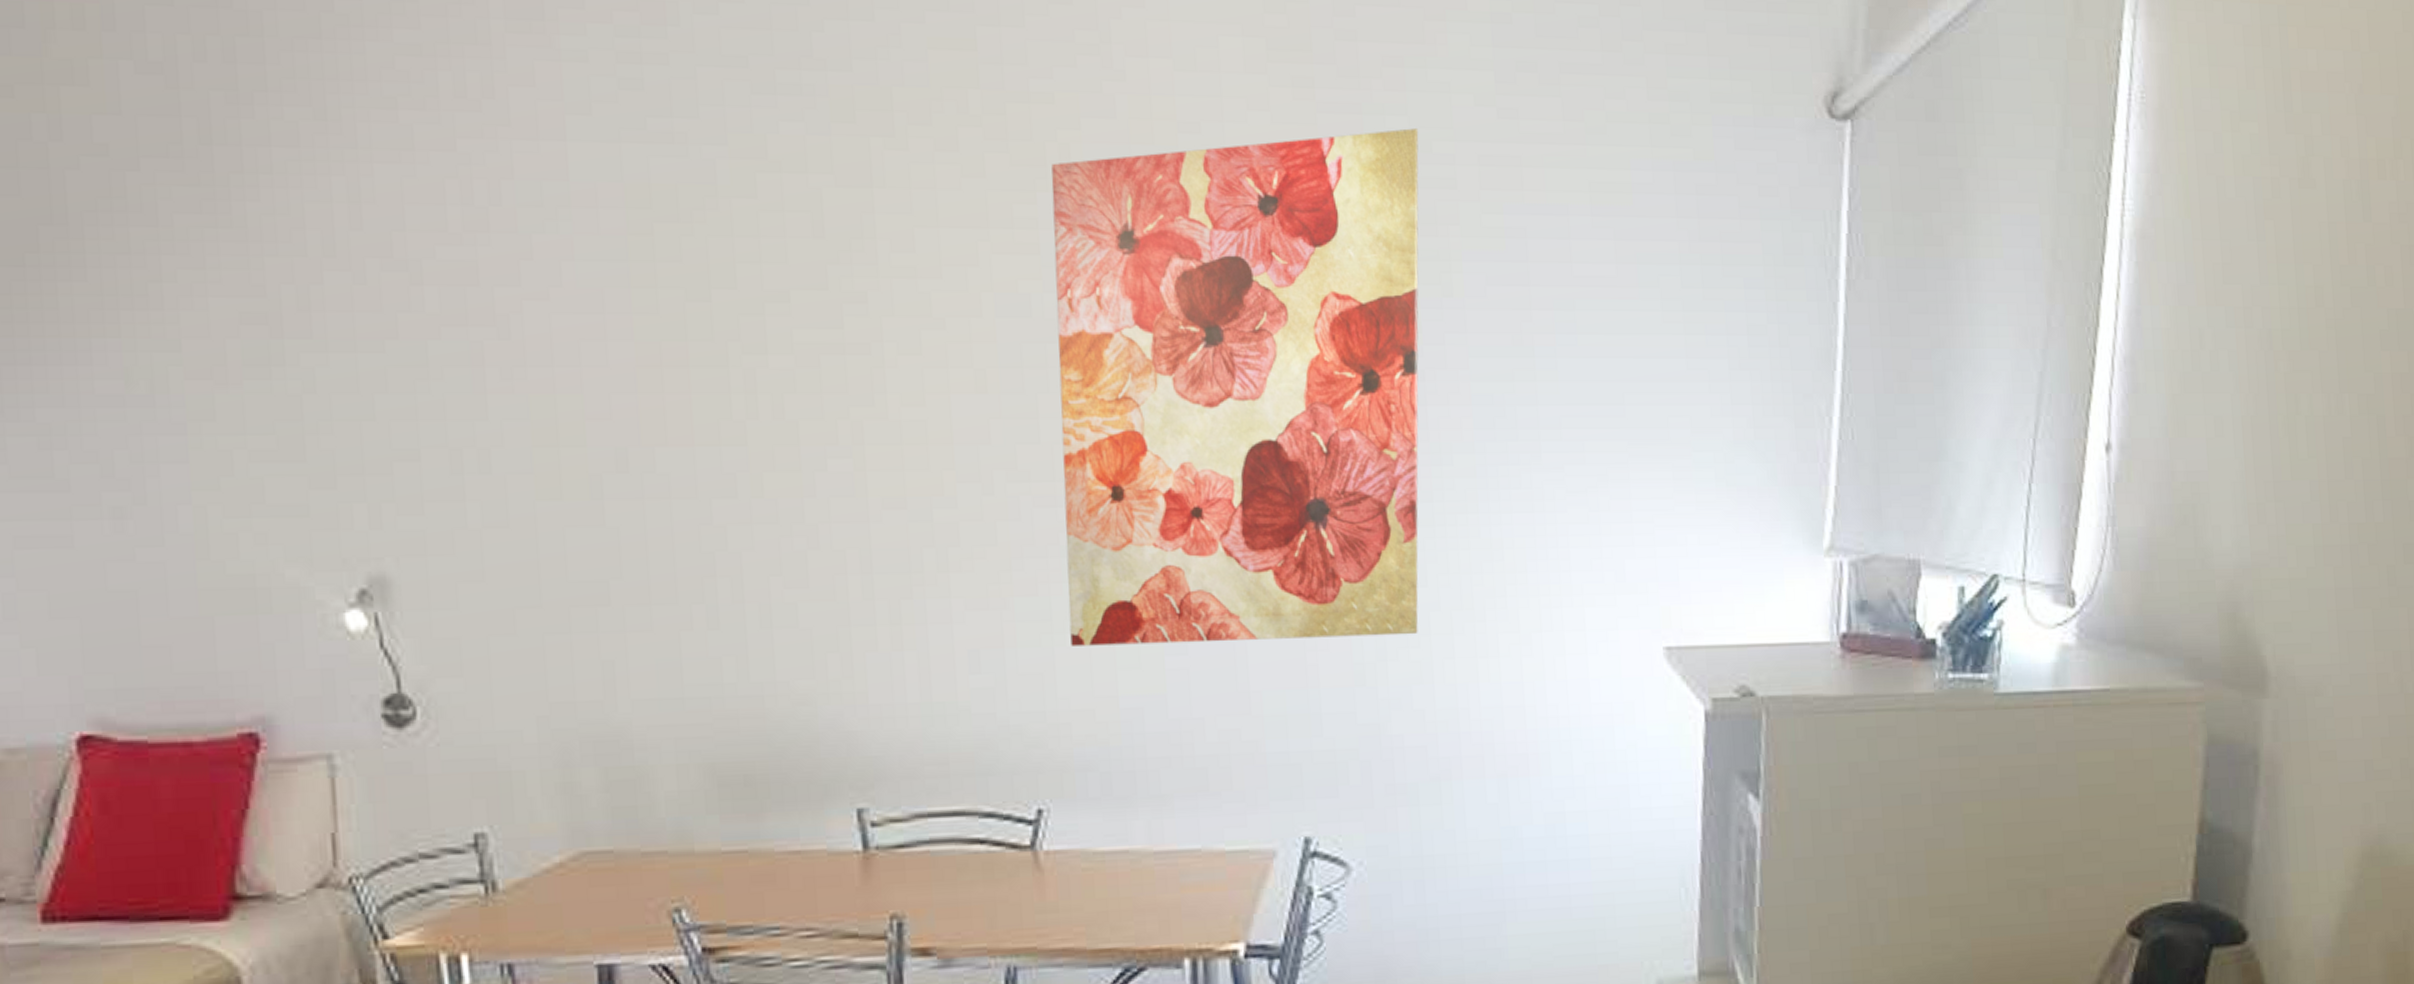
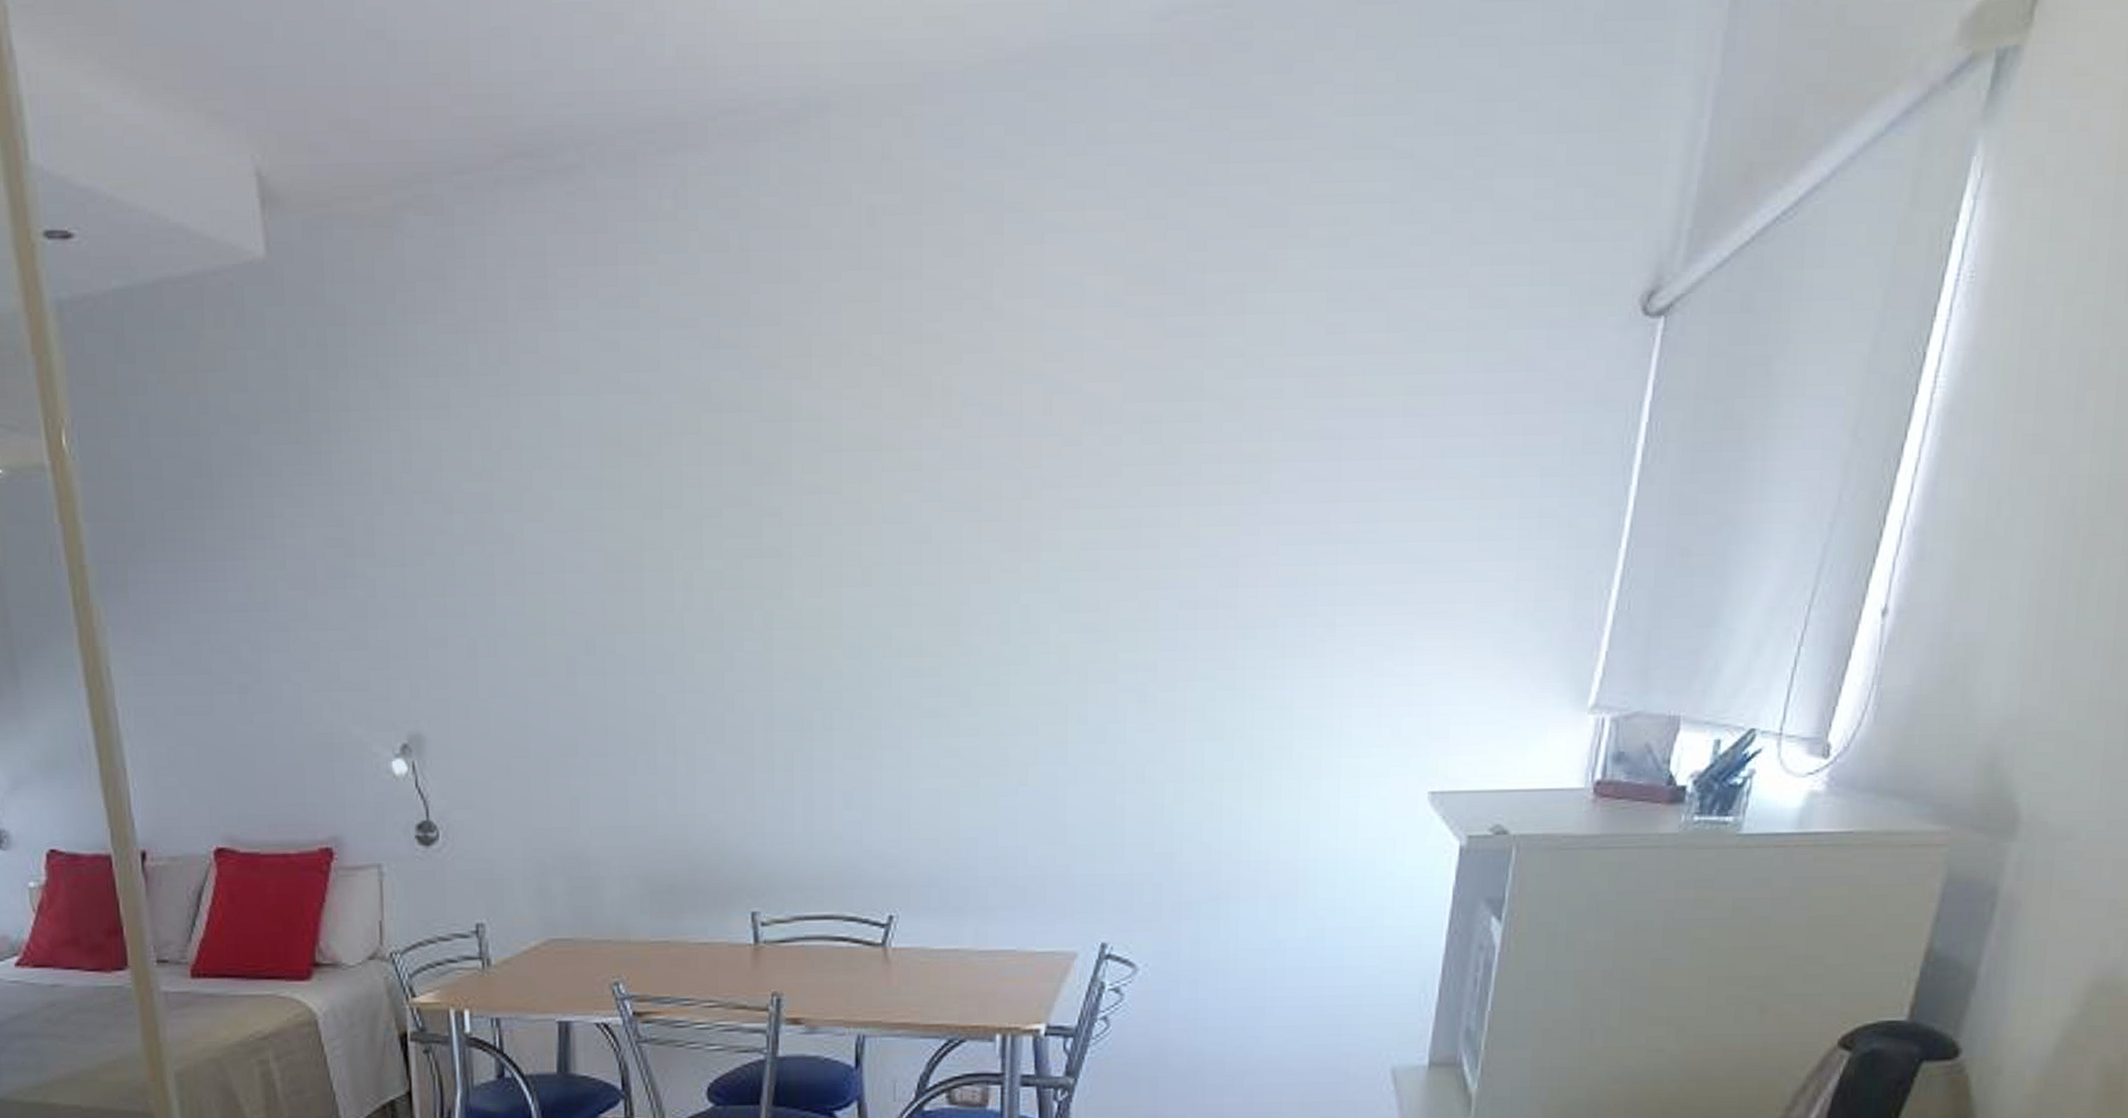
wall art: present [1051,128,1419,646] -> none [924,347,1253,789]

